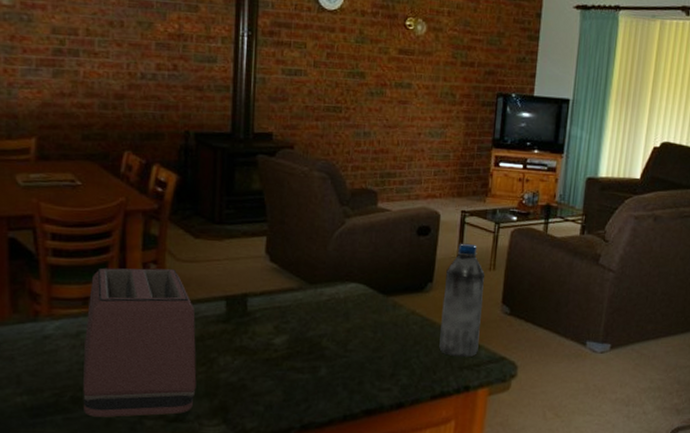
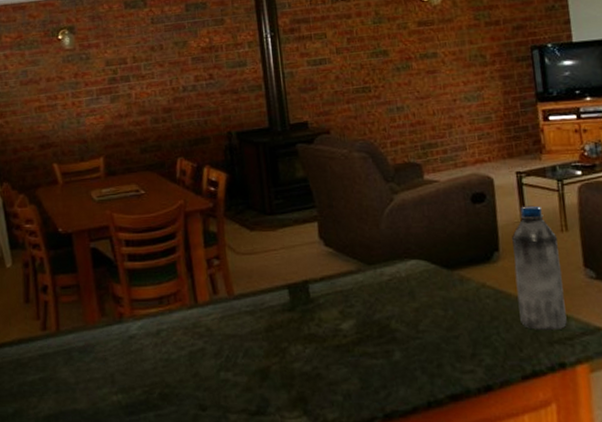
toaster: present [83,267,197,417] -> none [163,263,273,413]

